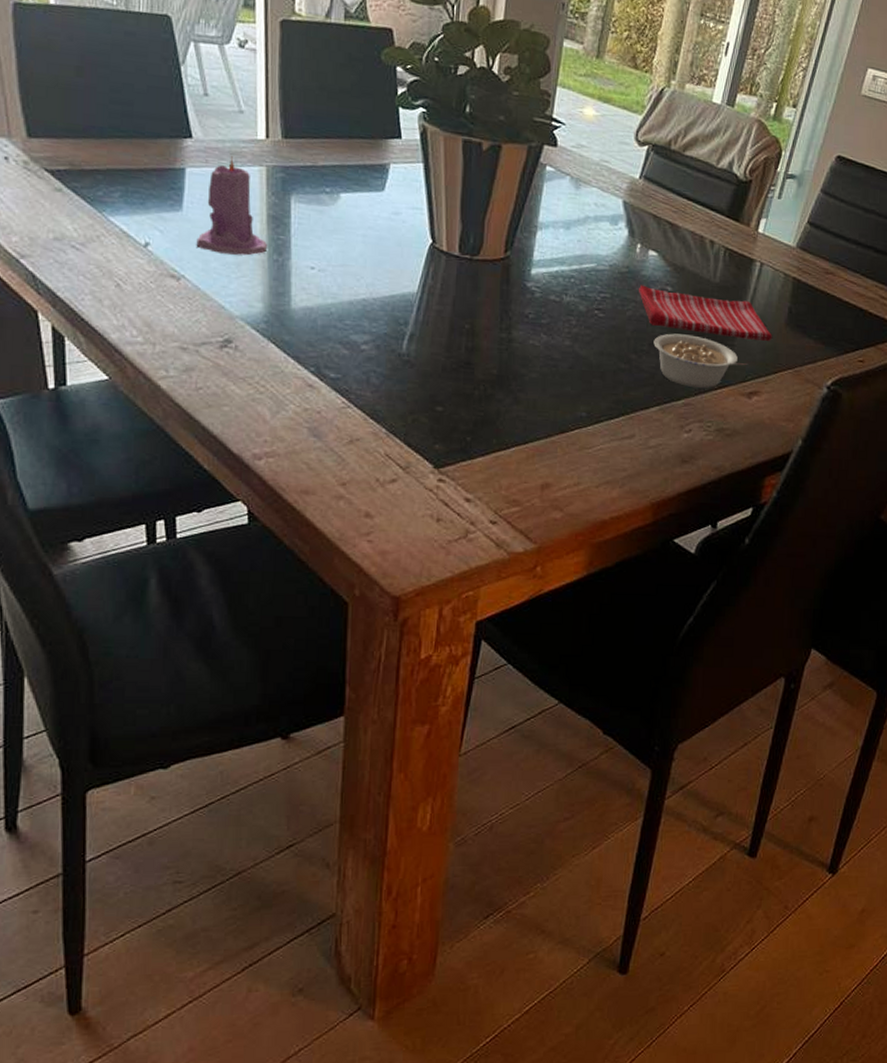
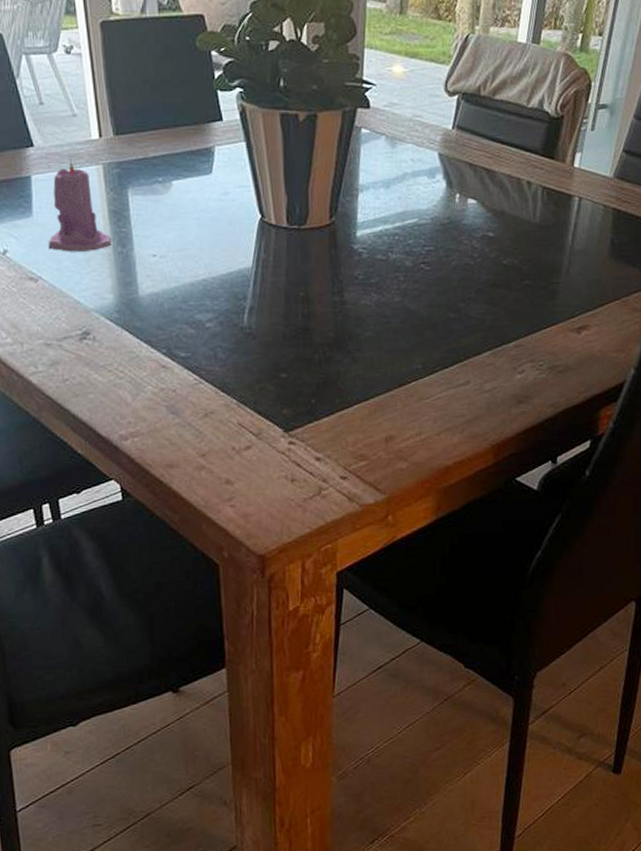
dish towel: present [638,285,772,341] -> none [460,234,596,276]
legume: present [653,333,748,389] -> none [480,277,575,329]

